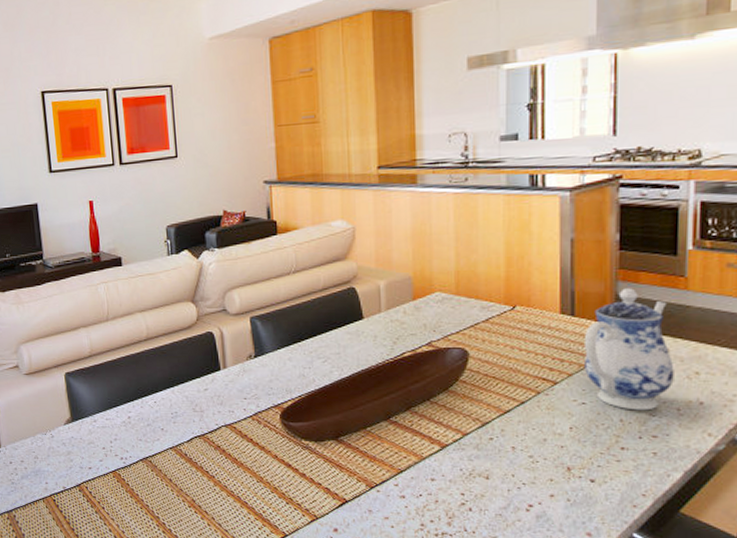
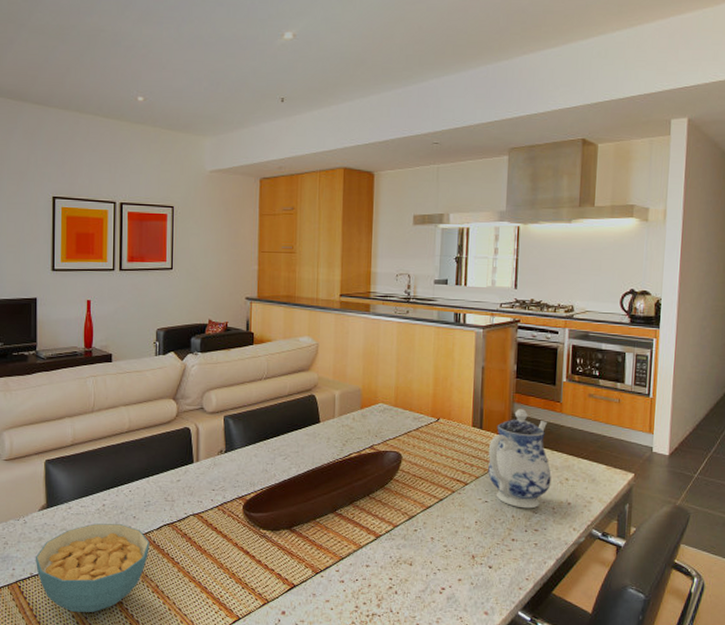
cereal bowl: none [66,436,182,527] -> present [35,523,150,613]

